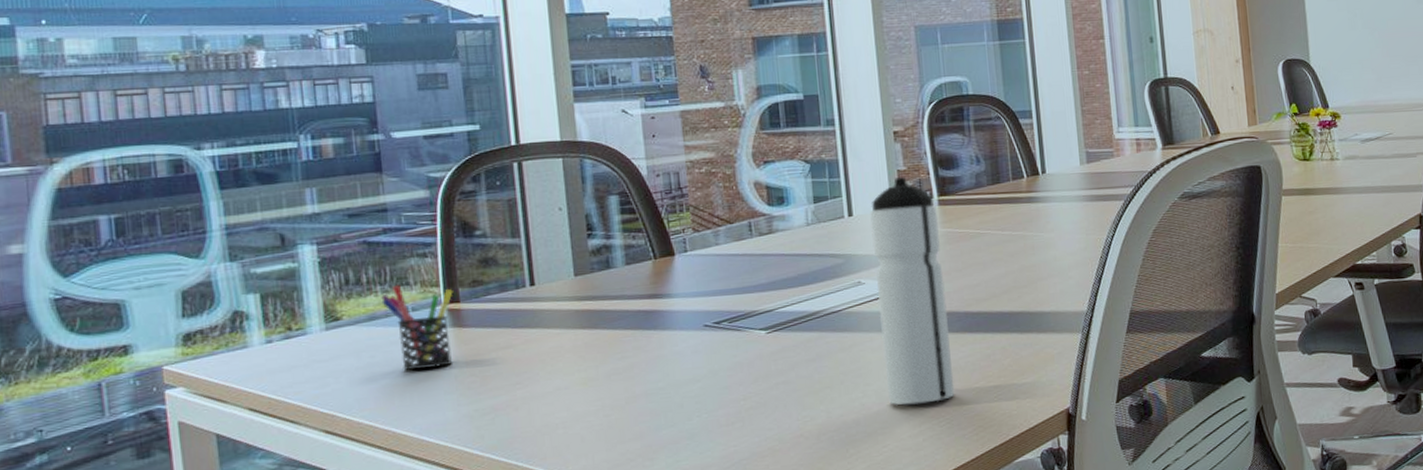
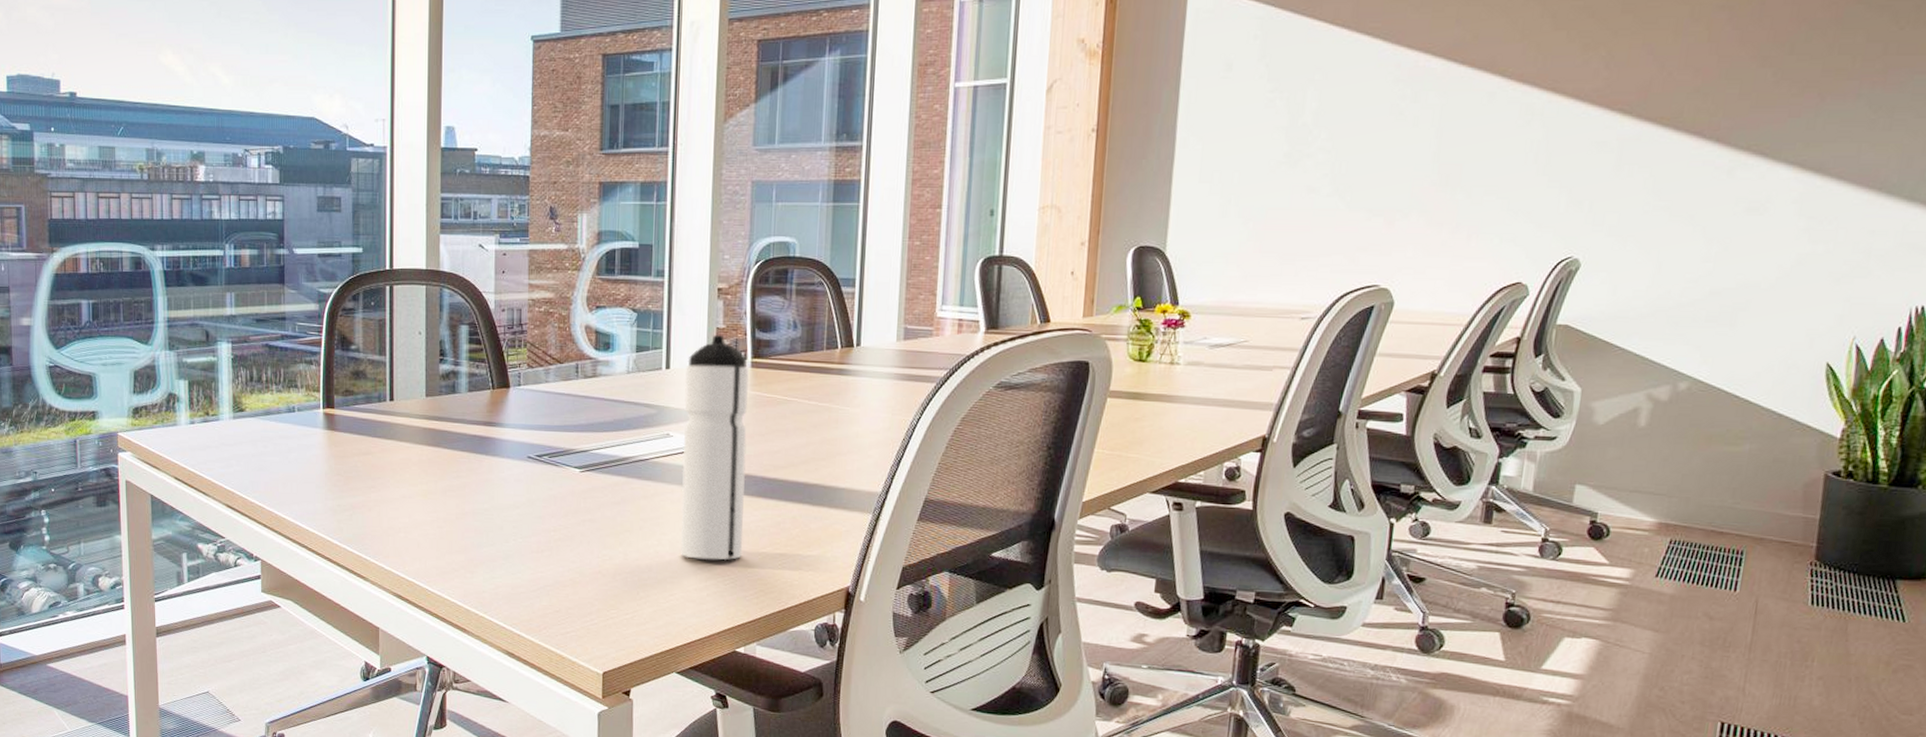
pen holder: present [381,285,453,370] -> none [275,386,330,463]

